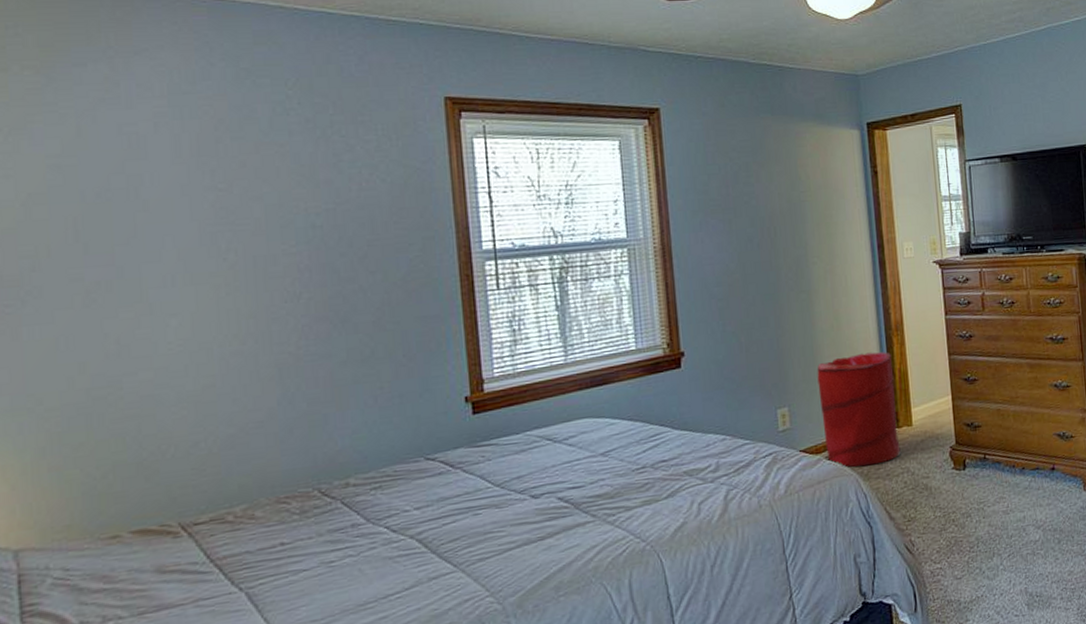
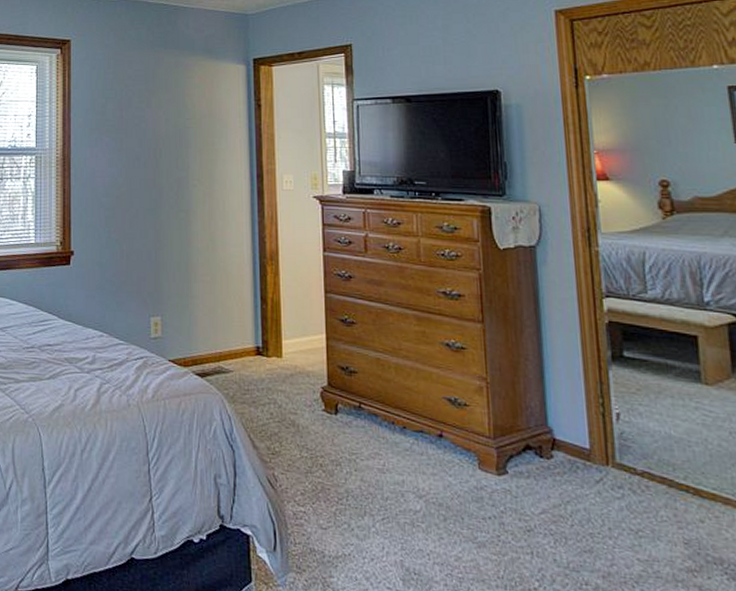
laundry hamper: present [817,352,901,468] -> none [190,277,269,389]

